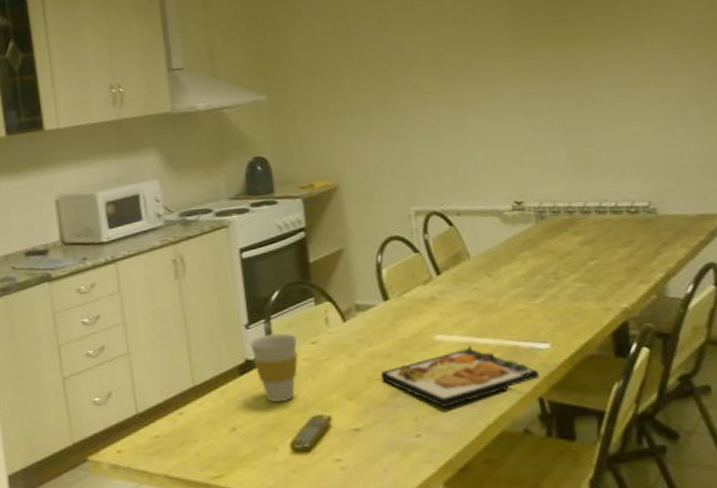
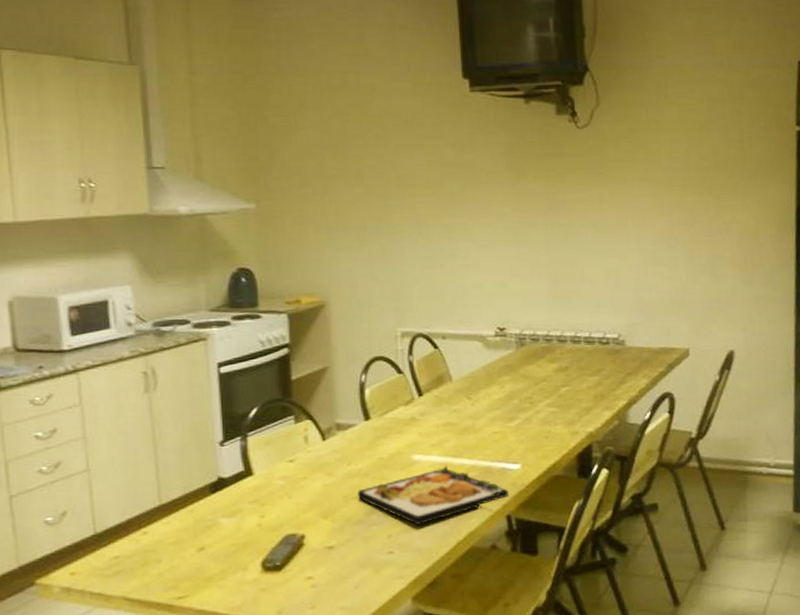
cup: present [249,333,299,403] -> none [222,451,275,522]

